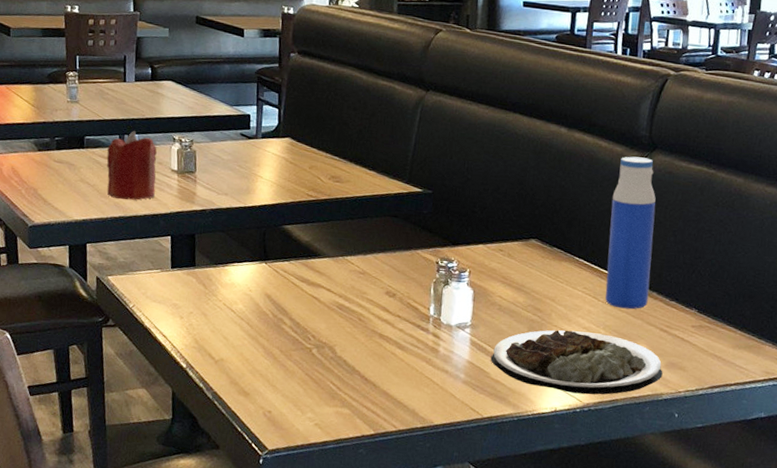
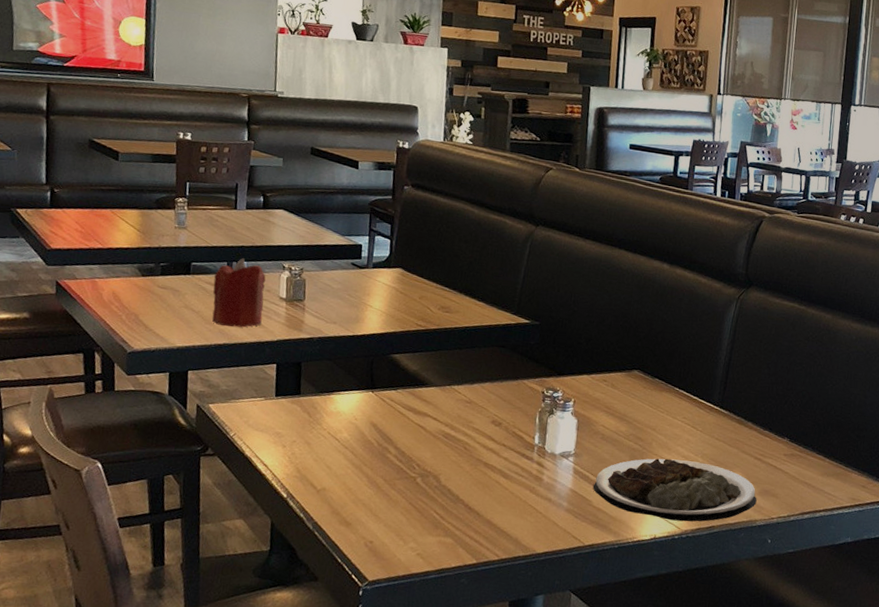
water bottle: present [605,156,656,310] -> none [703,292,751,439]

